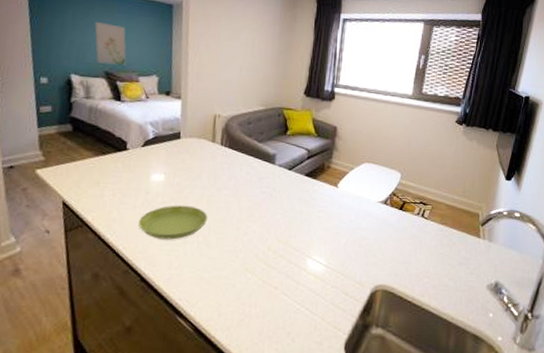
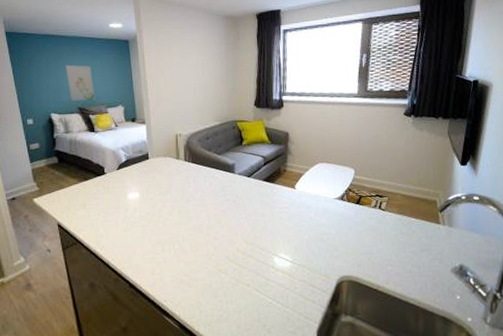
saucer: present [139,205,208,240] -> none [122,218,181,250]

